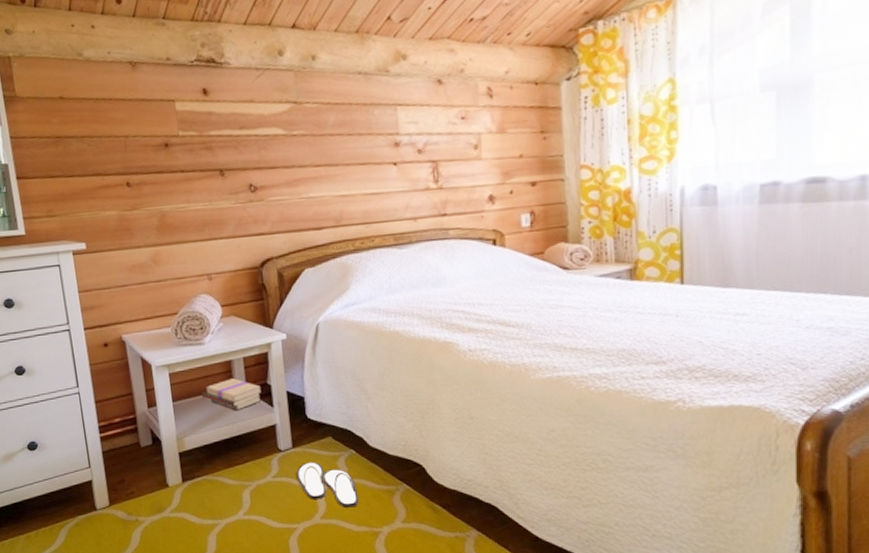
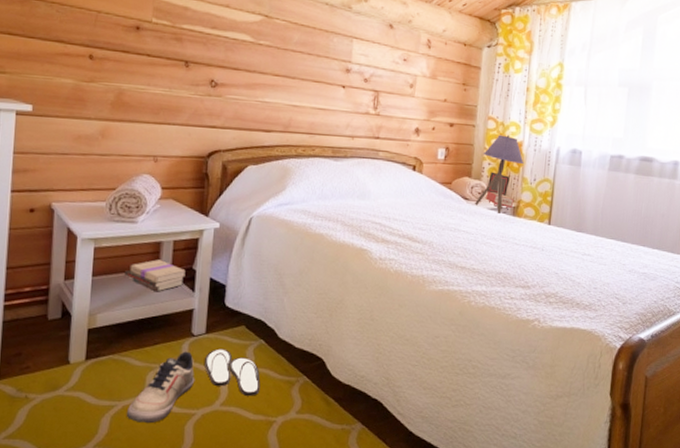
shoe: none [230,467,291,540] -> present [126,351,195,424]
table lamp: none [578,181,636,280] -> present [475,134,524,213]
jewelry box: none [591,231,630,274] -> present [485,171,514,210]

